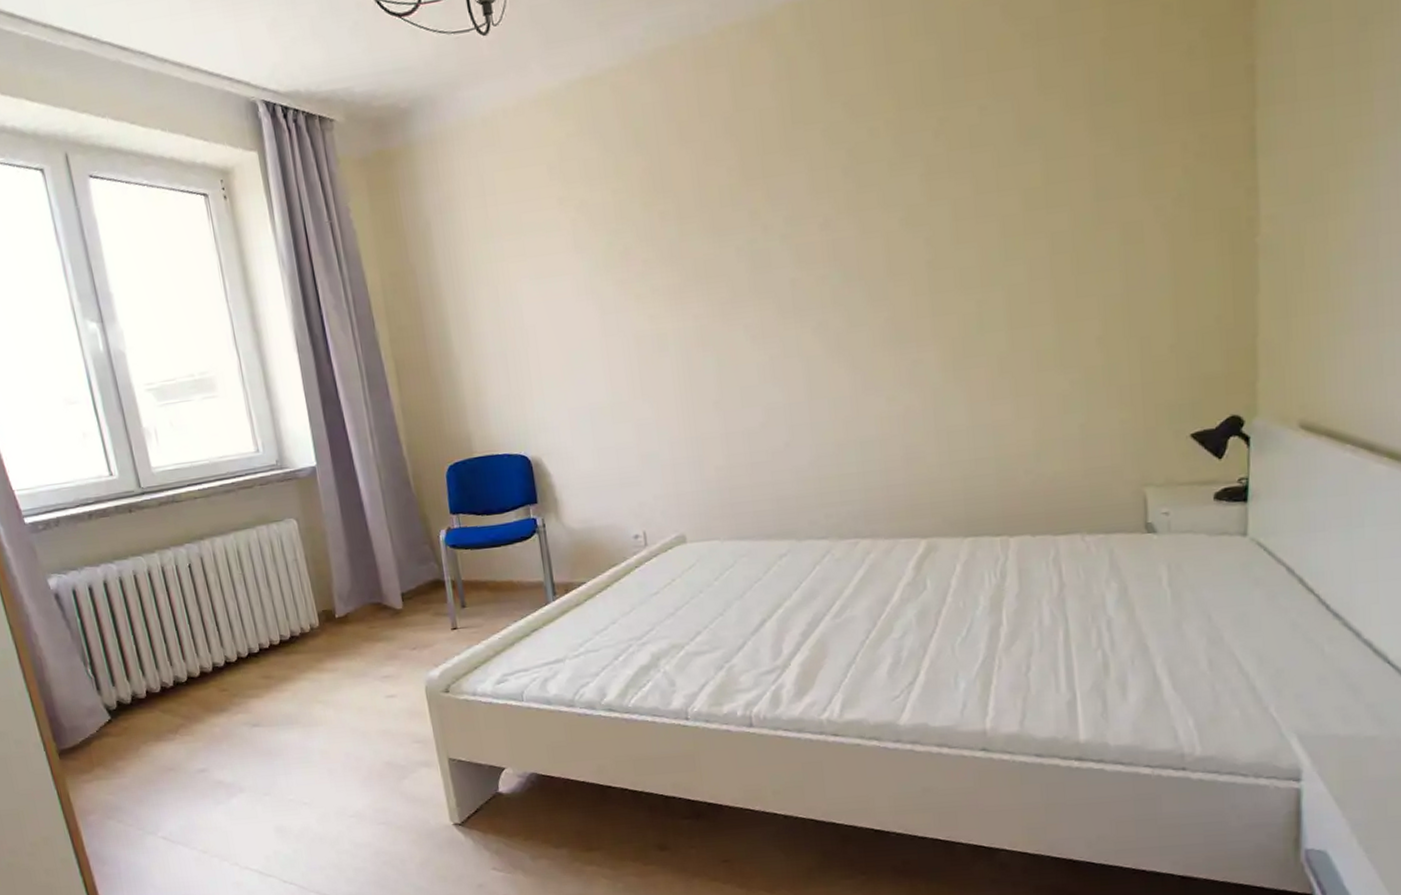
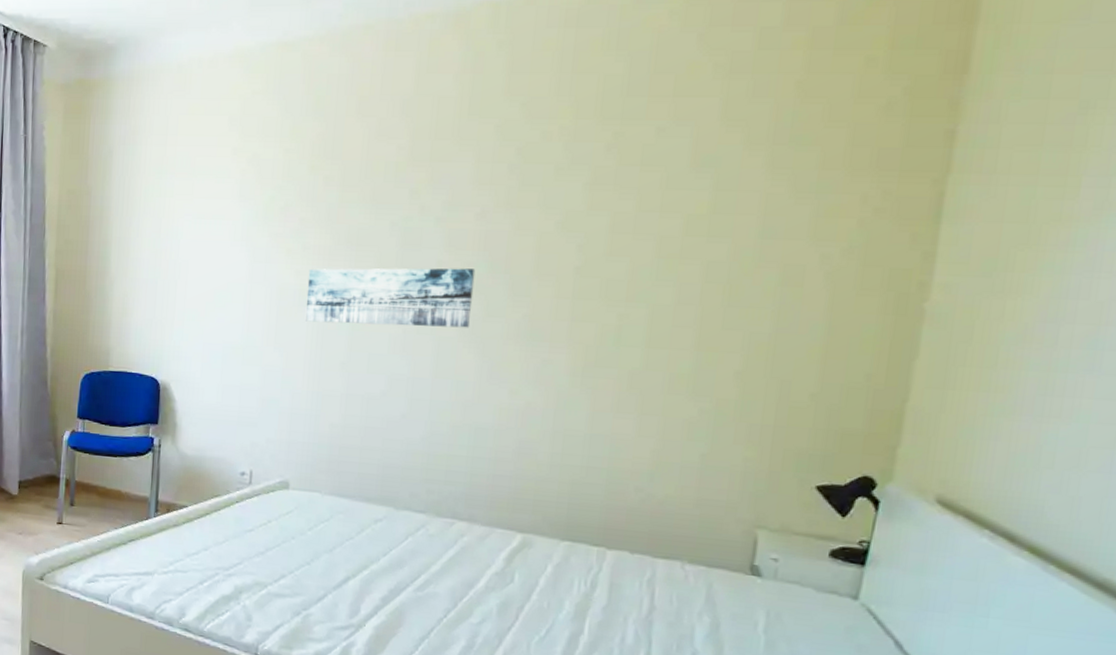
wall art: none [662,281,836,367] -> present [306,268,476,328]

